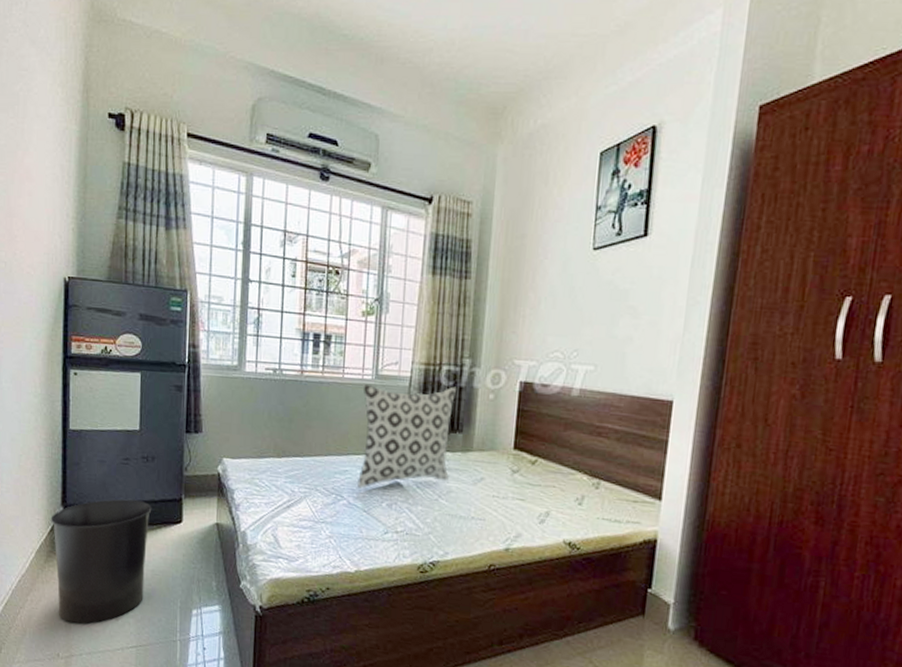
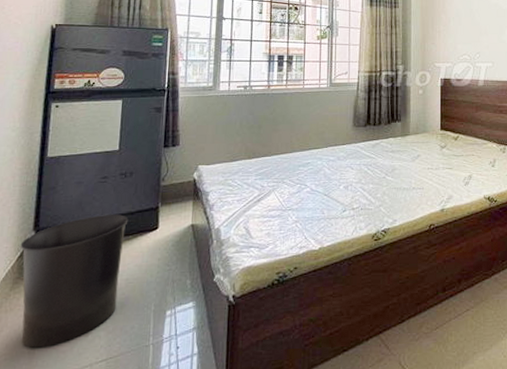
pillow: present [357,384,456,489] -> none [318,87,394,176]

